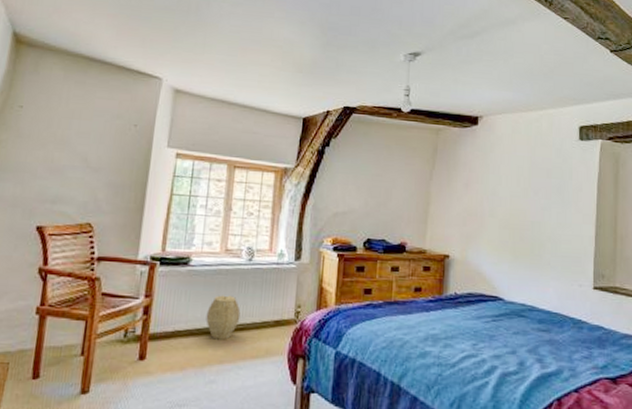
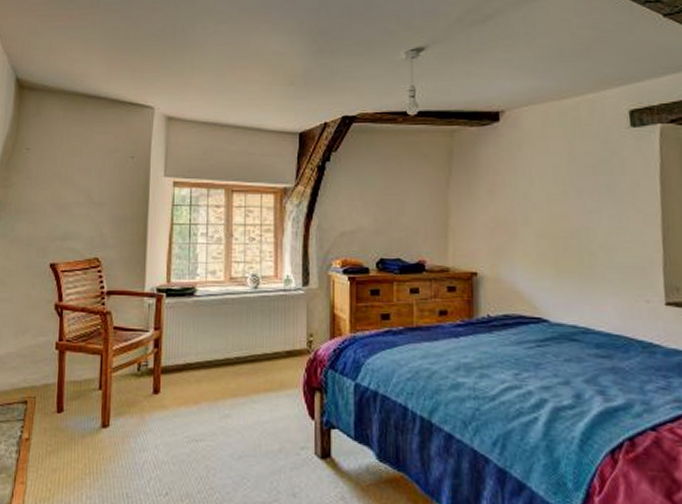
woven basket: present [206,295,241,340] -> none [216,325,250,373]

